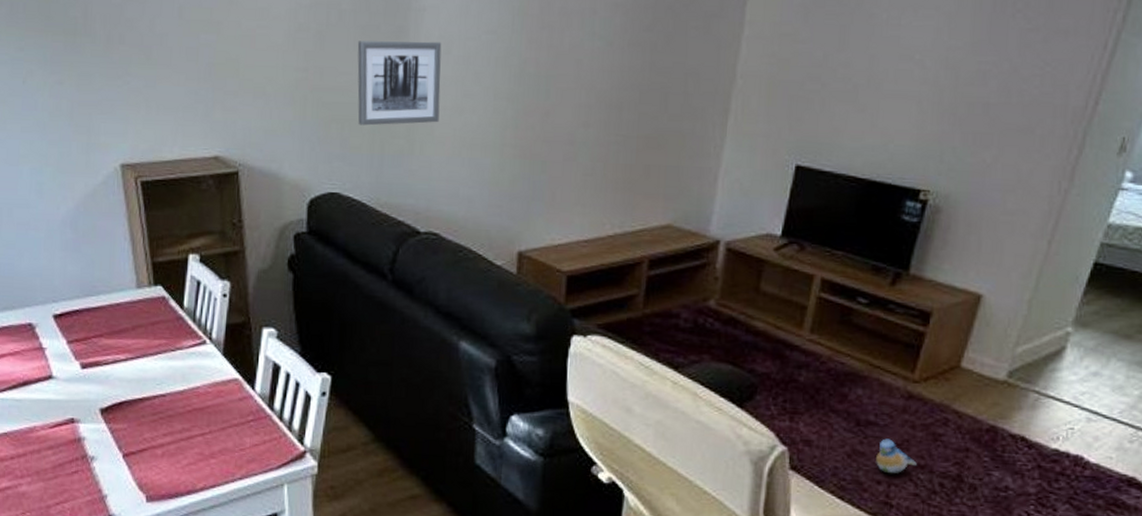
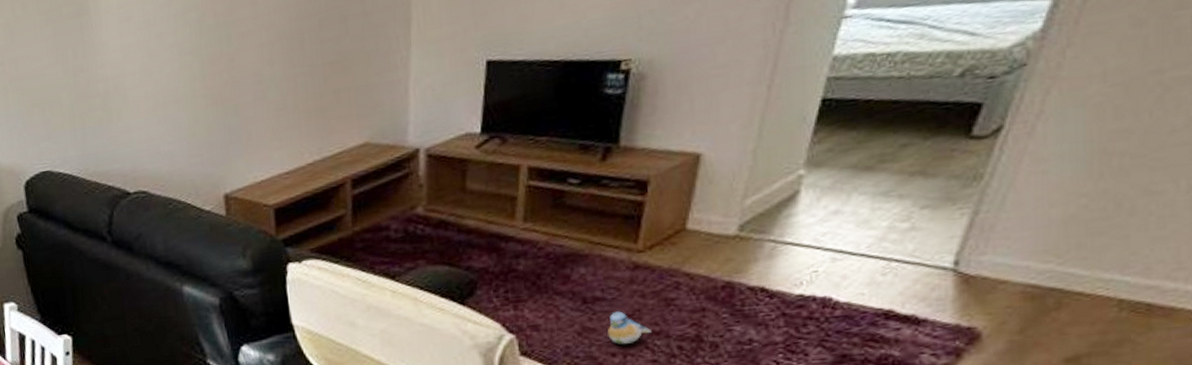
wall art: present [357,41,442,126] -> none [44,12,131,105]

